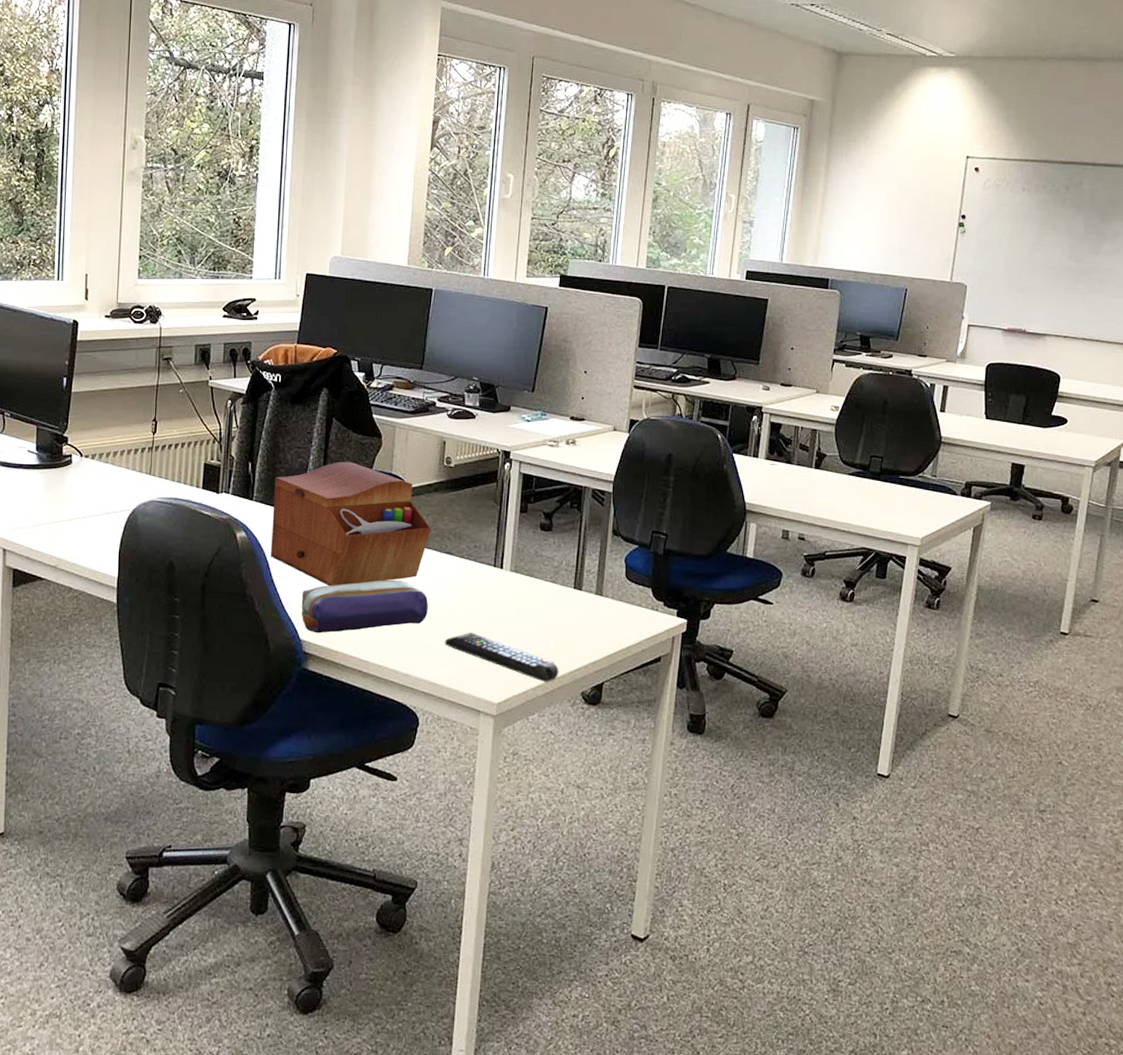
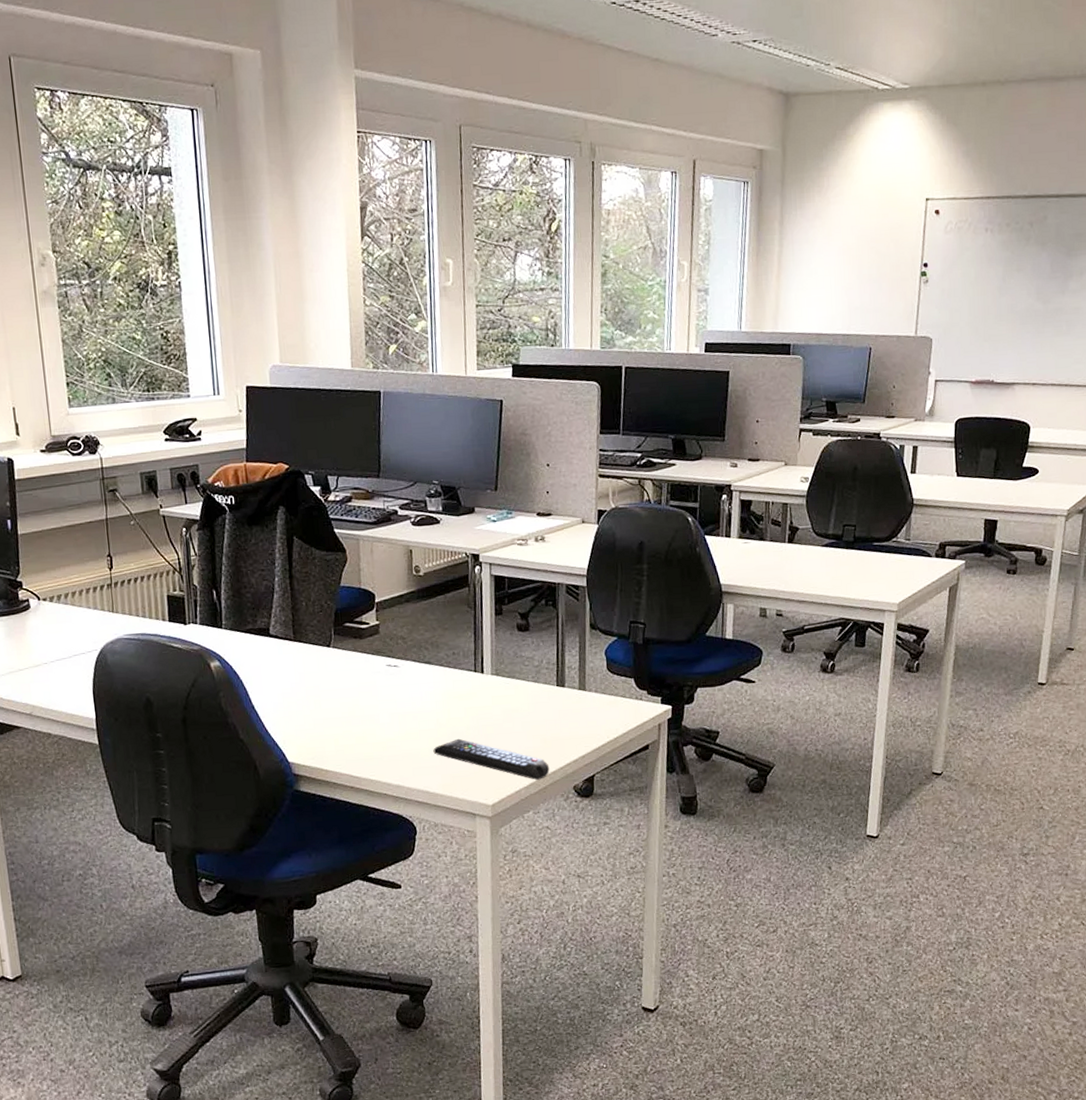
sewing box: present [270,461,431,586] -> none [242,579,407,707]
pencil case: present [301,579,429,634] -> none [285,694,414,755]

